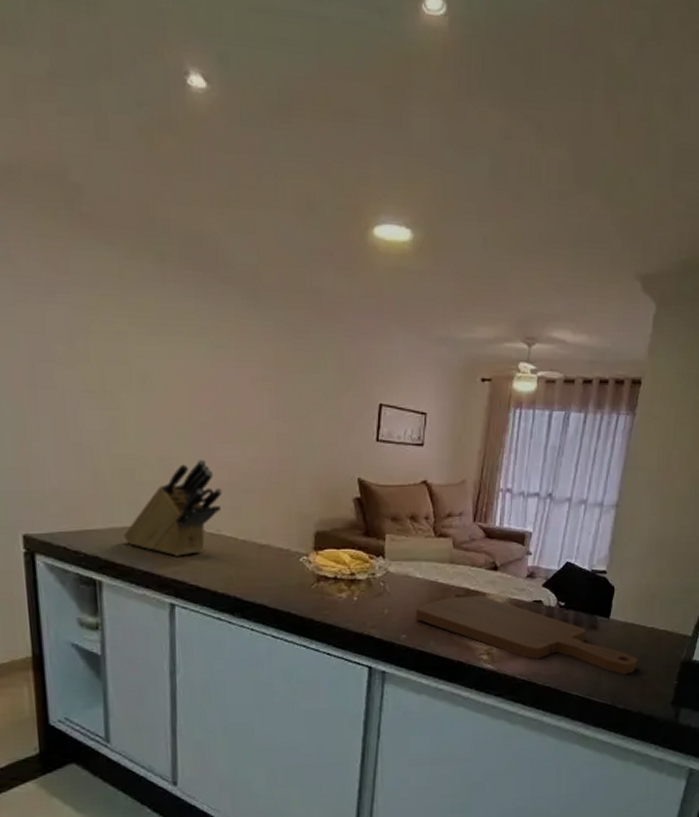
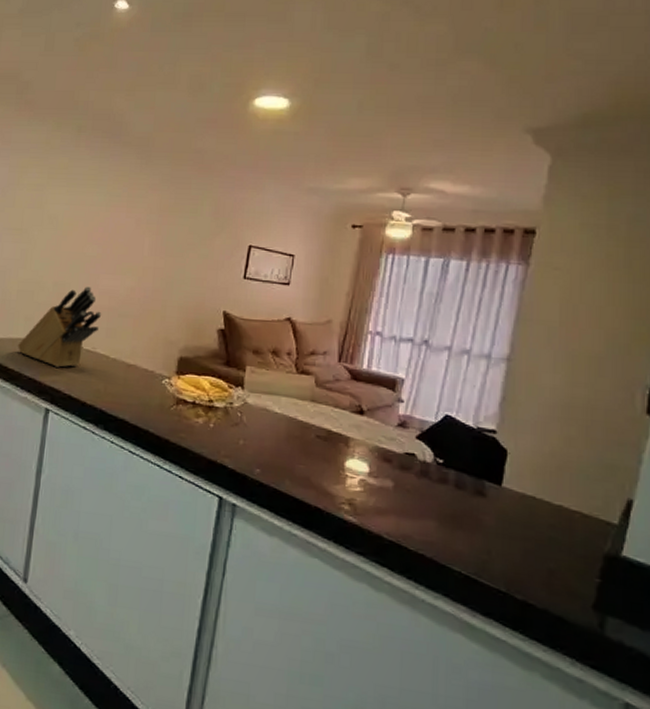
cutting board: present [415,595,638,675] -> none [271,437,541,558]

